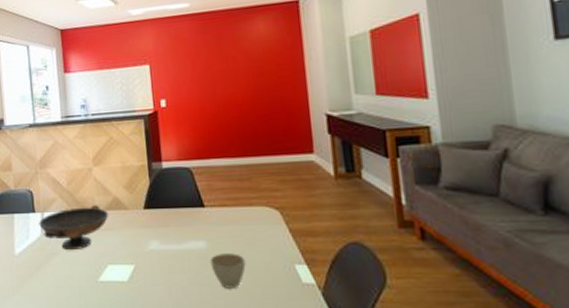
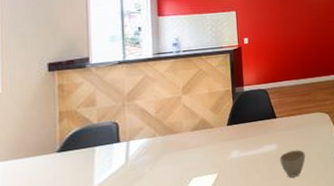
decorative bowl: present [39,205,109,251] -> none [123,127,196,172]

